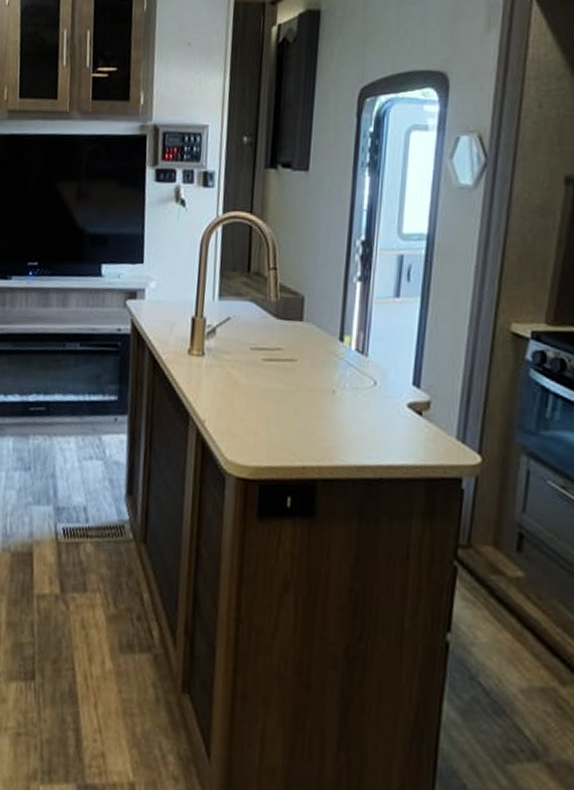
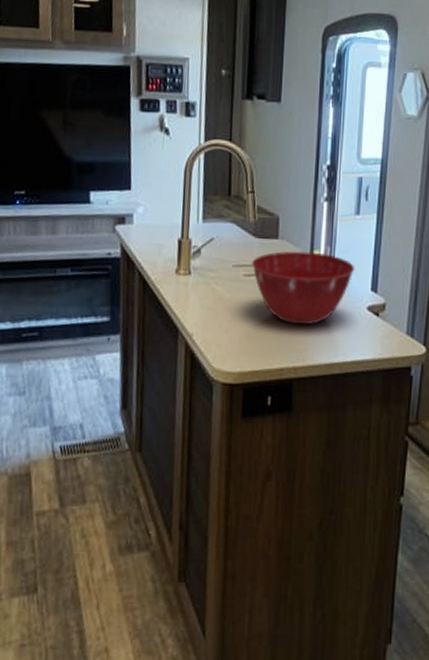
mixing bowl: none [271,335,394,421] -> present [251,251,355,326]

